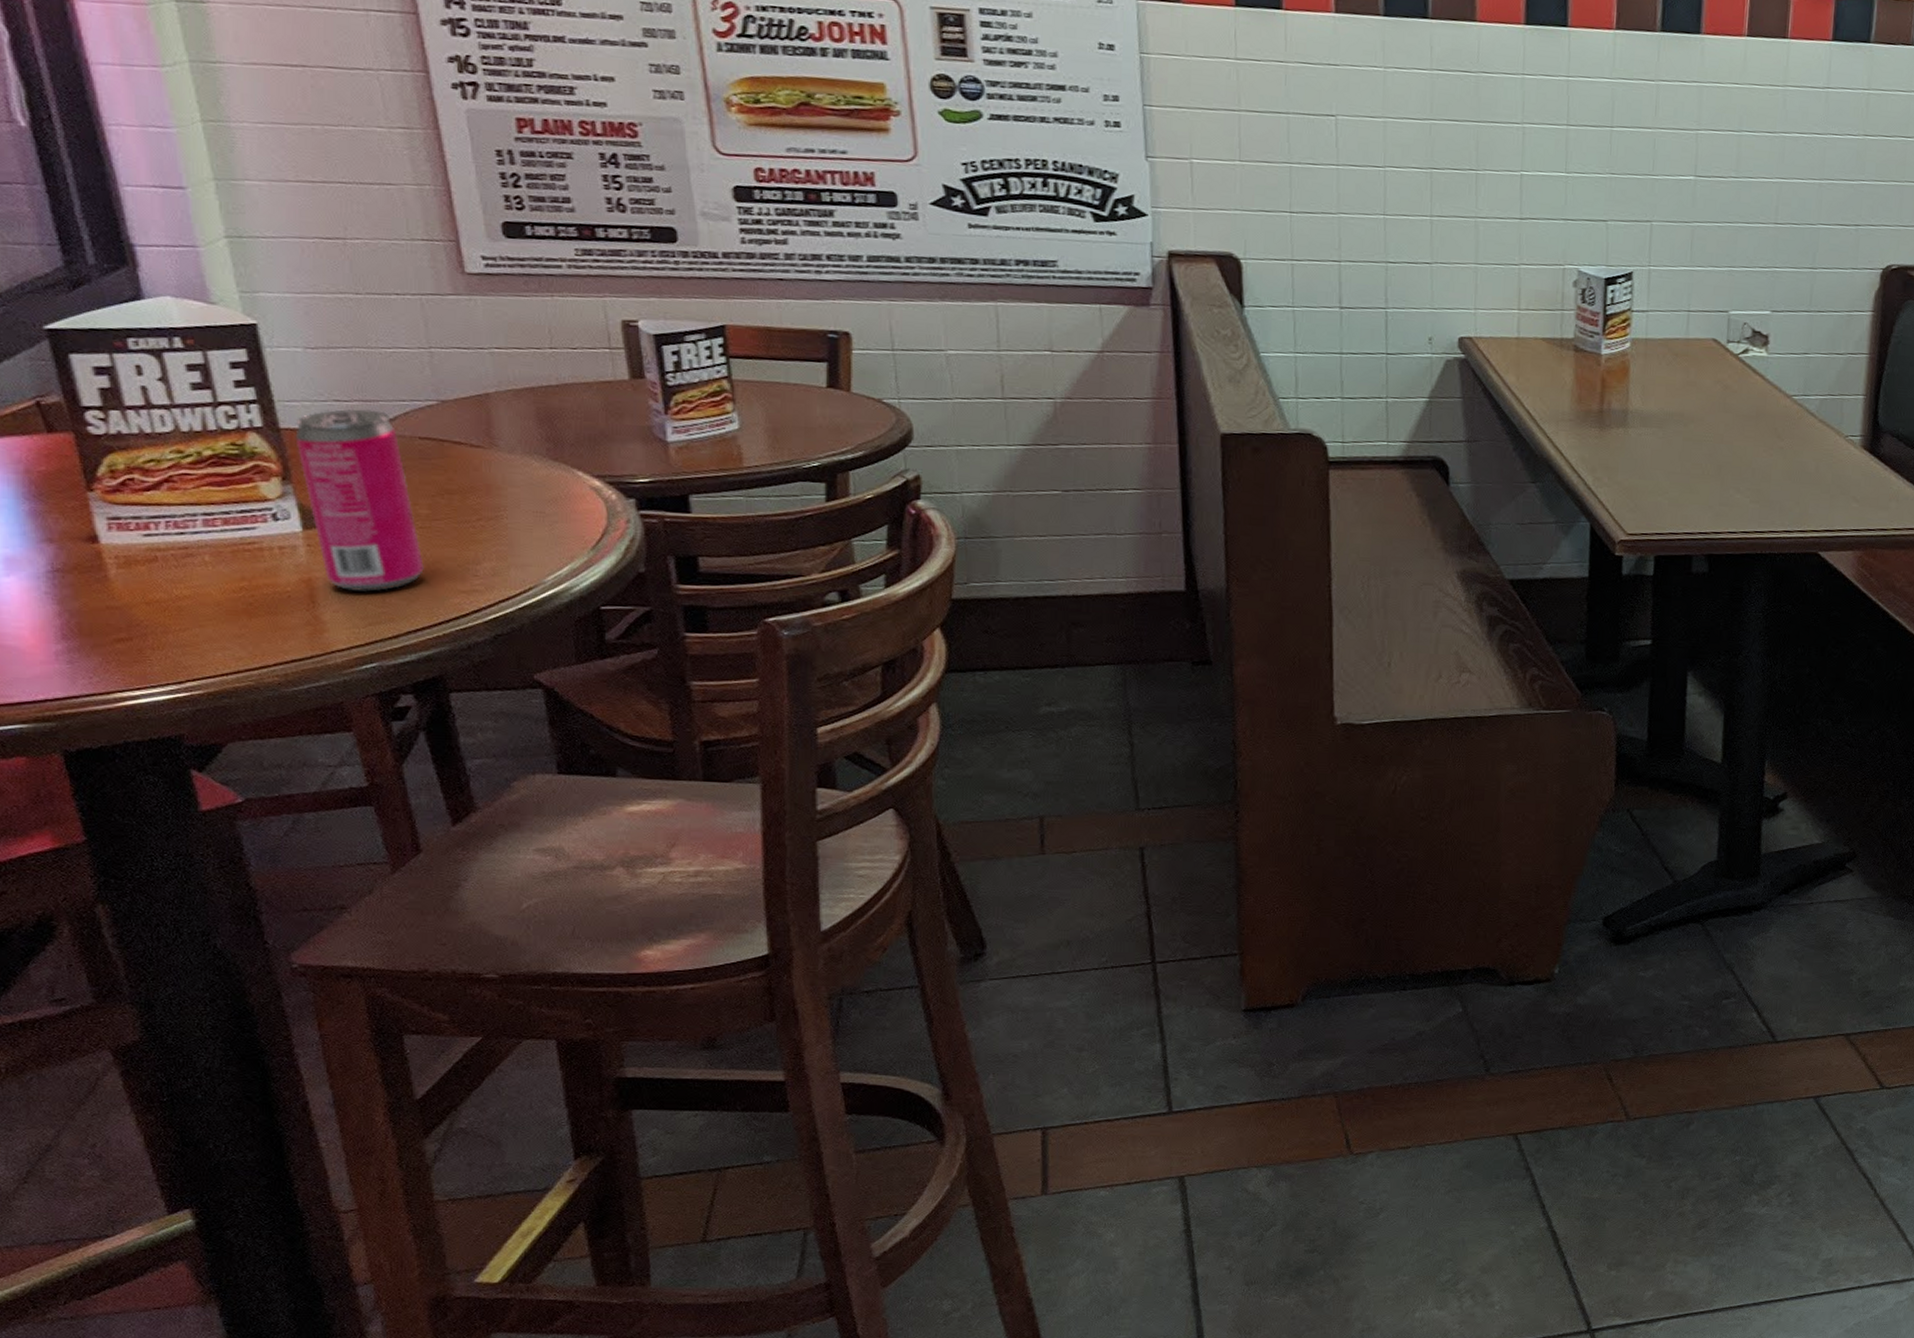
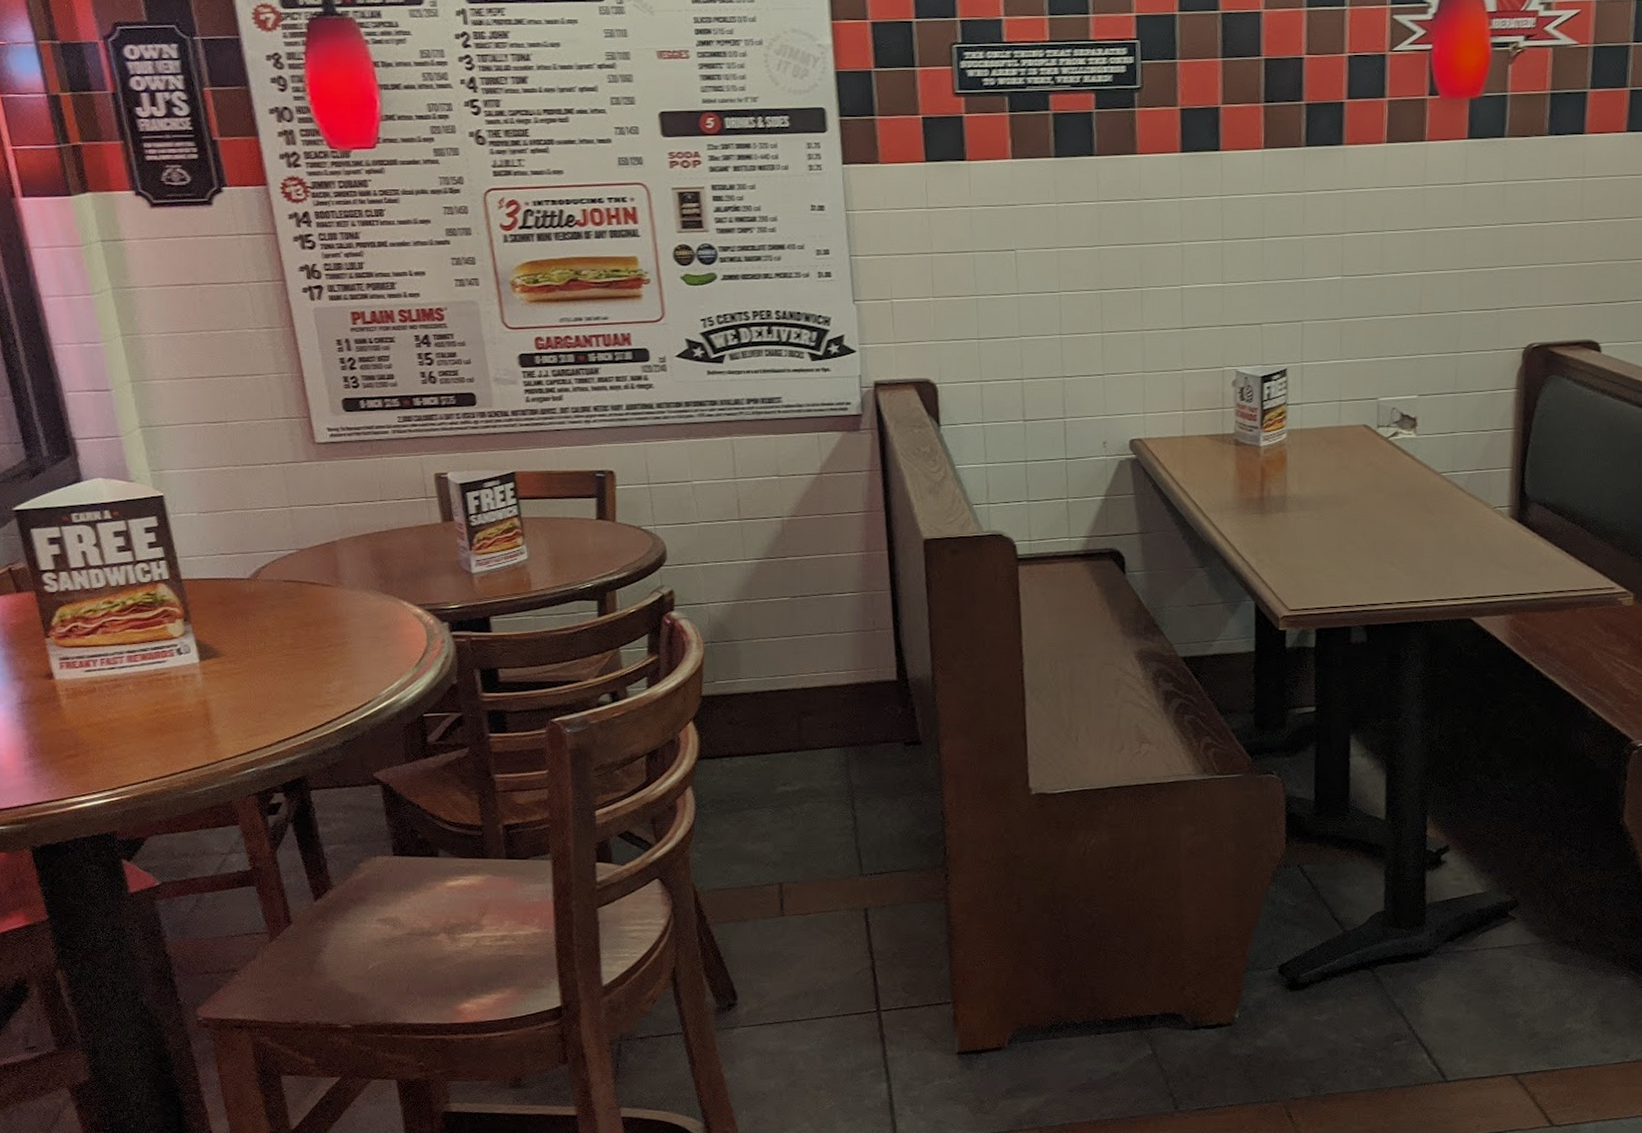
beverage can: present [295,408,424,593] -> none [193,560,289,711]

